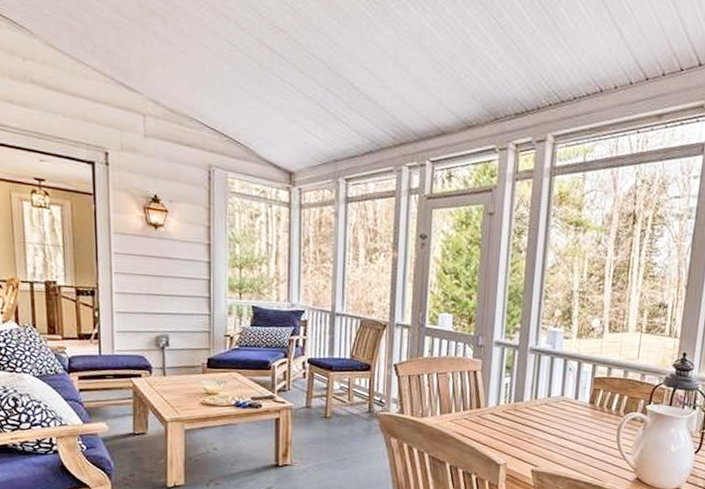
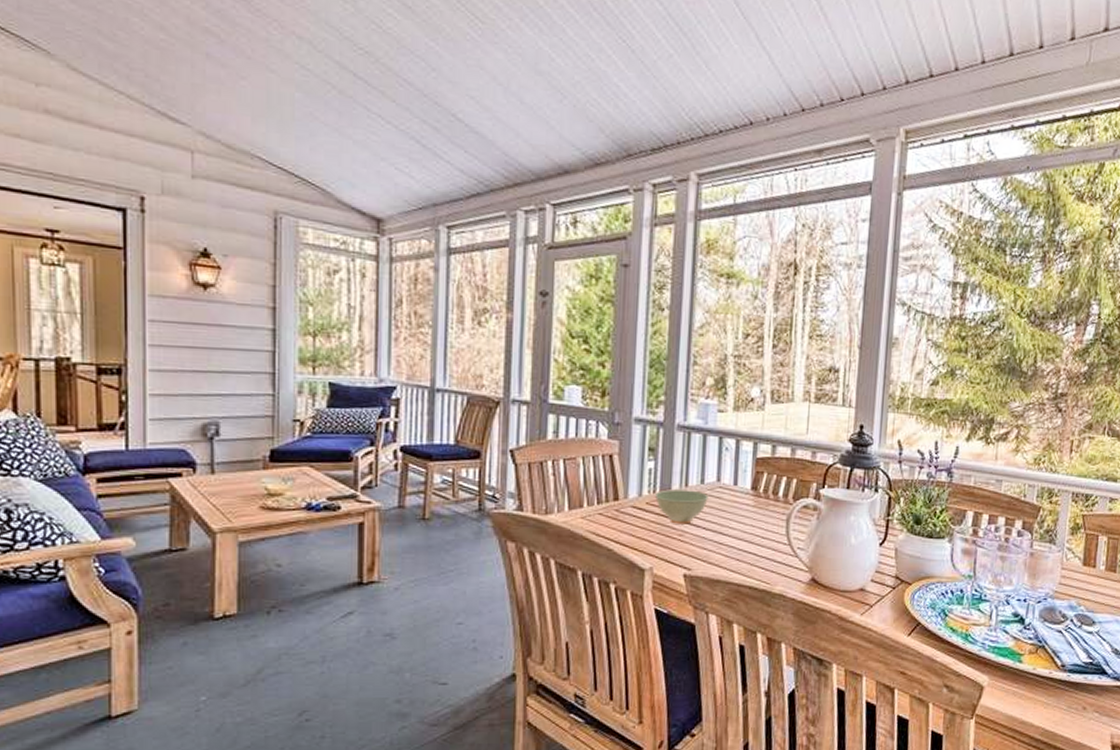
bowl: none [509,401,554,430] -> present [654,489,709,524]

